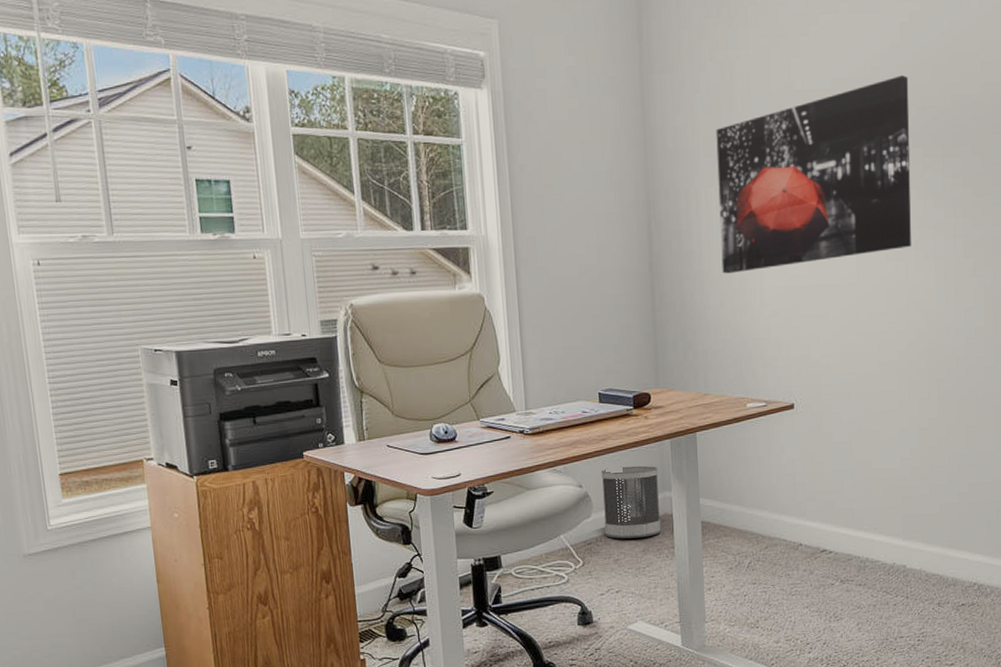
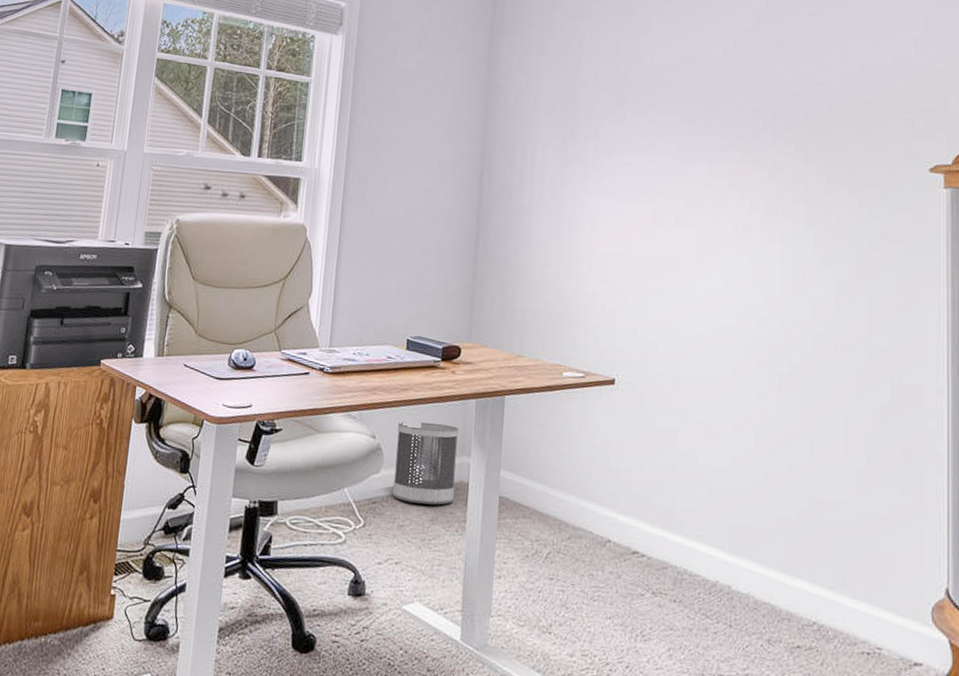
wall art: present [716,75,911,274] -> none [551,59,762,234]

